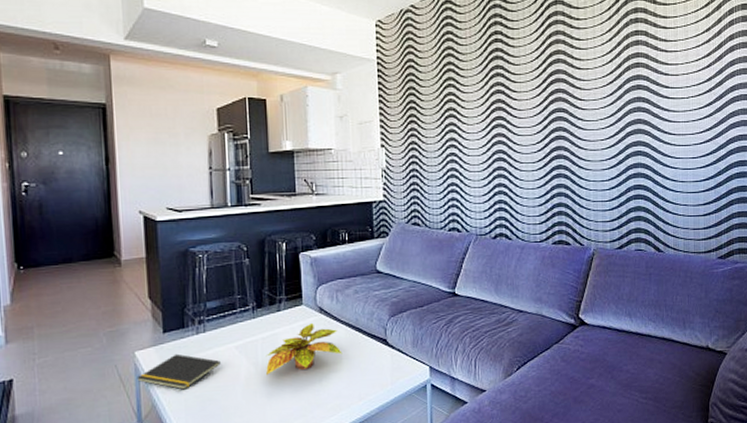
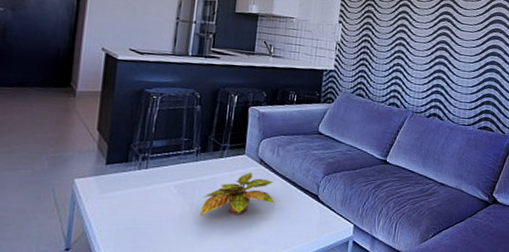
notepad: present [137,353,221,390] -> none [72,185,158,221]

